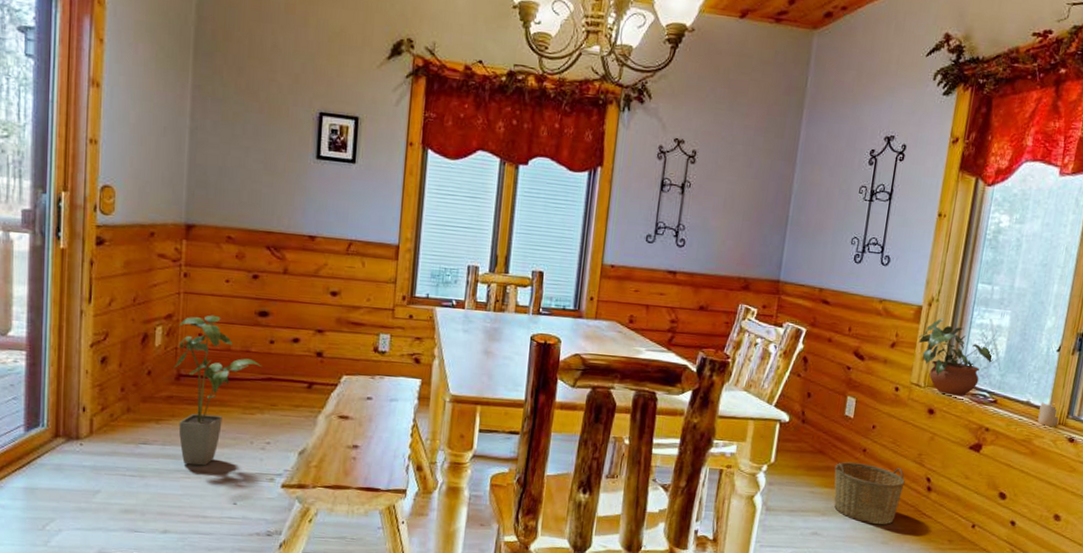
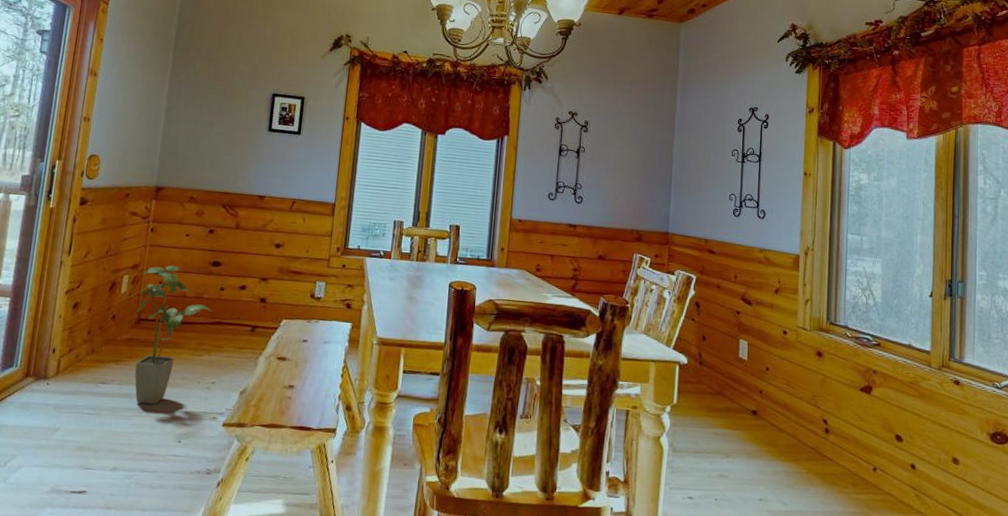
basket: present [833,462,905,525] -> none [734,403,803,468]
potted plant: present [917,318,994,396] -> none [798,266,871,340]
candle: present [1037,396,1059,427] -> none [922,339,942,369]

